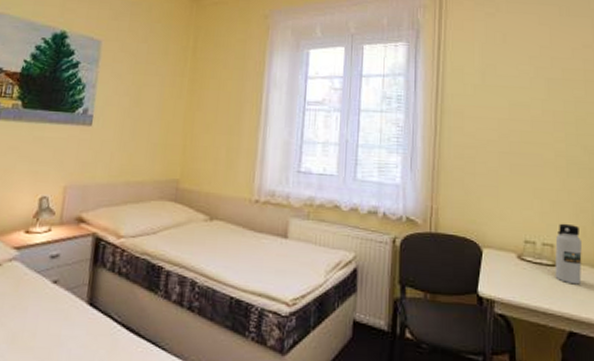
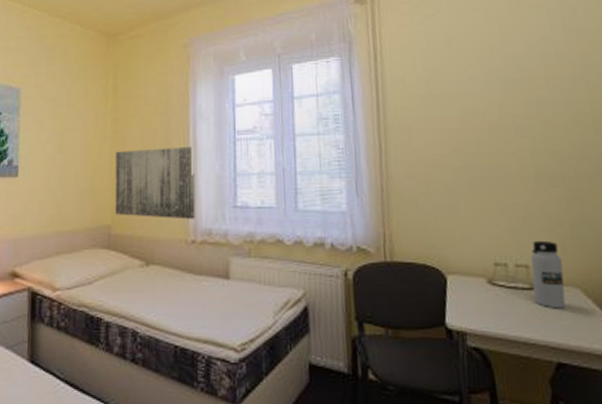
wall art: none [184,110,264,180] -> present [114,147,195,220]

